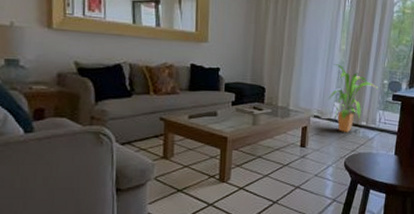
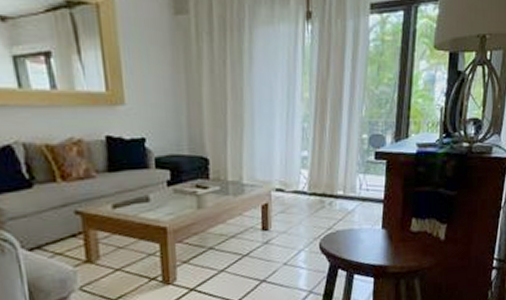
house plant: present [329,64,379,132] -> none [293,118,357,207]

